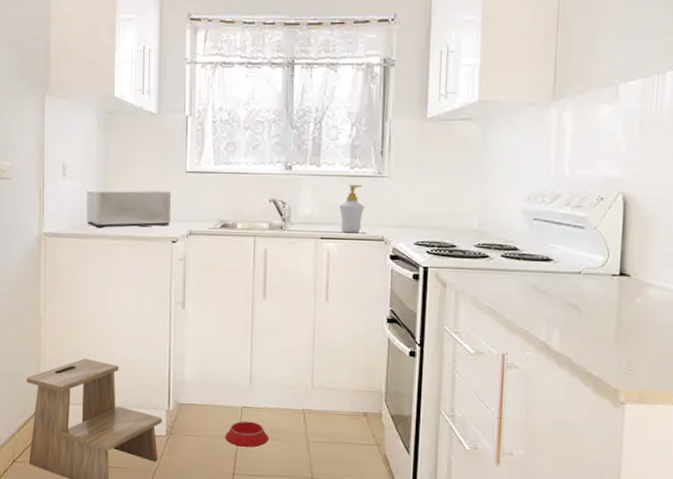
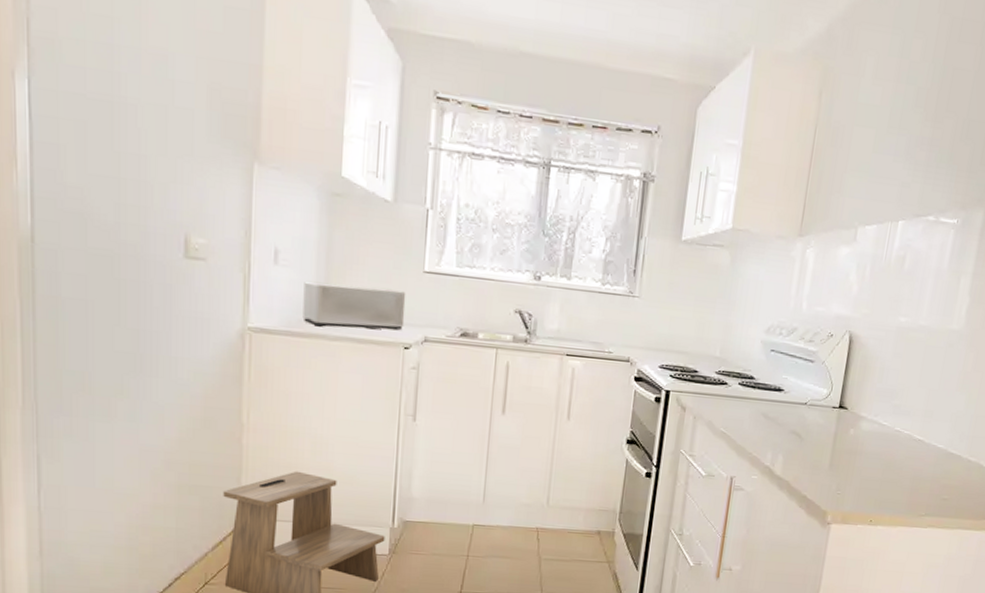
pet bowl: present [225,421,268,447] -> none [453,539,499,566]
soap bottle: present [338,184,365,234] -> none [586,300,614,353]

